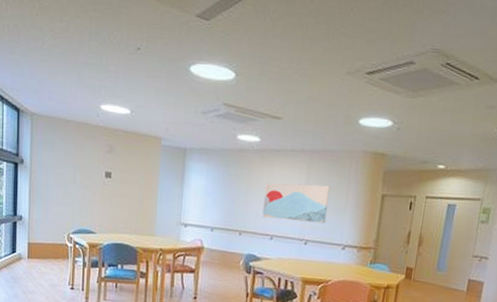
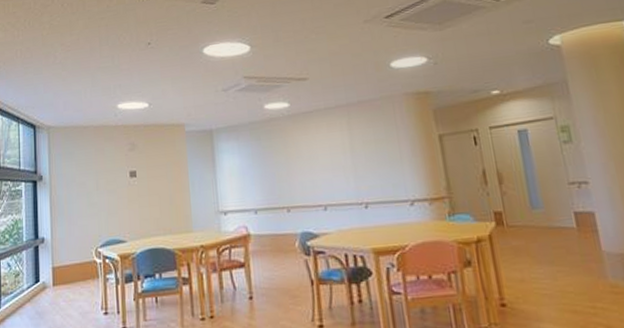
wall art: present [262,183,331,224] -> none [305,137,384,187]

